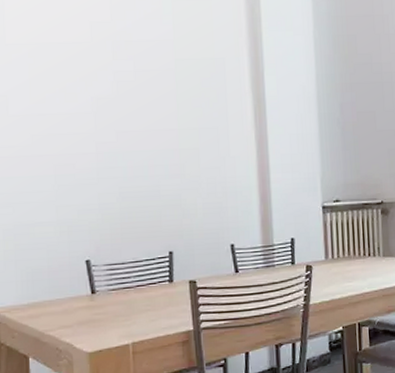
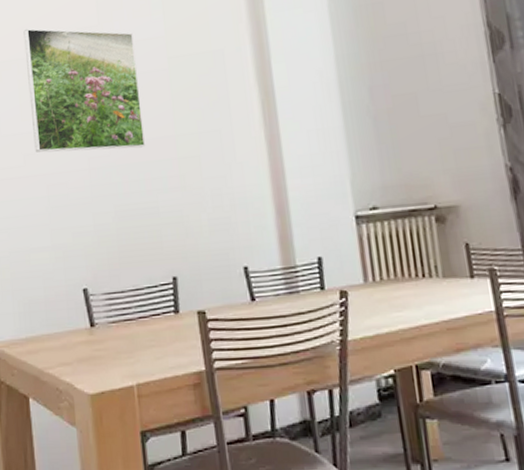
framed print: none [36,15,151,138] -> present [23,28,146,153]

